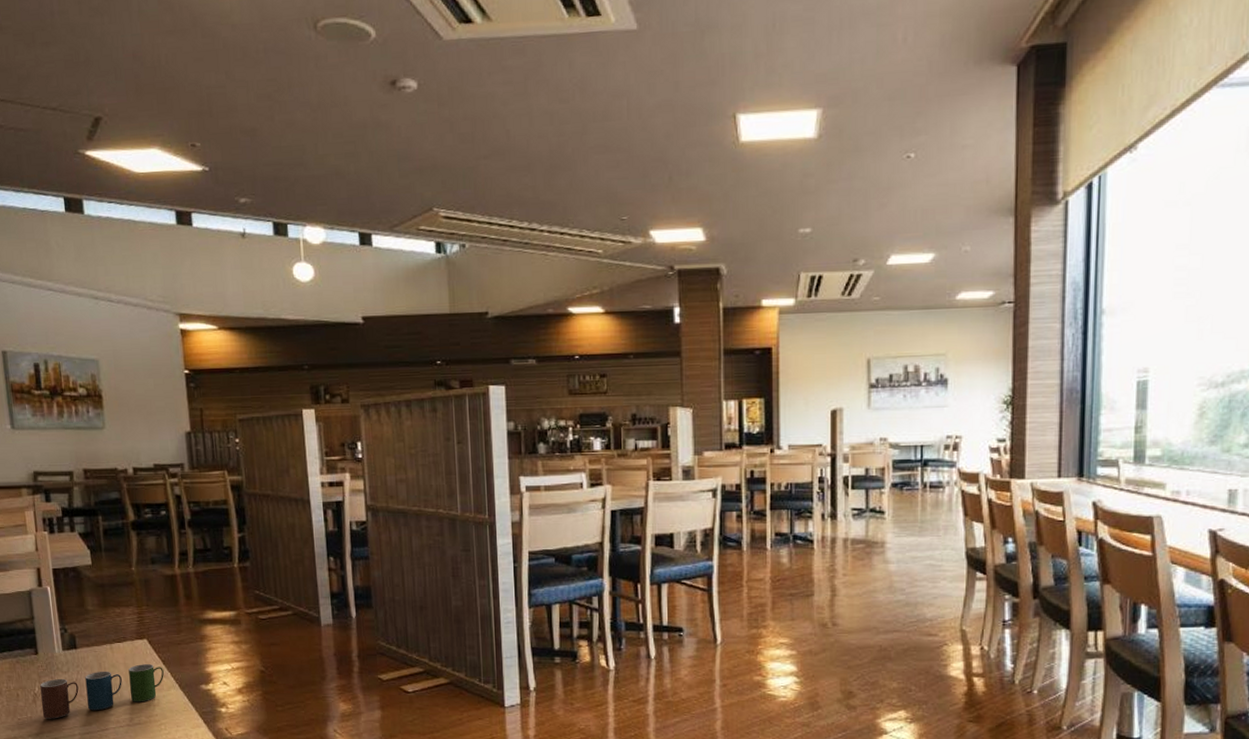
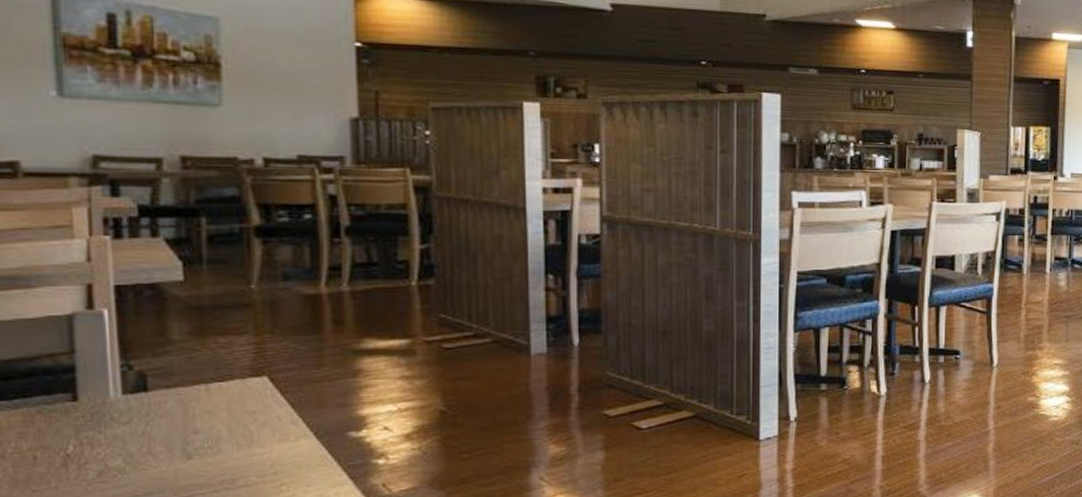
cup: present [40,664,164,719] -> none [77,408,291,488]

